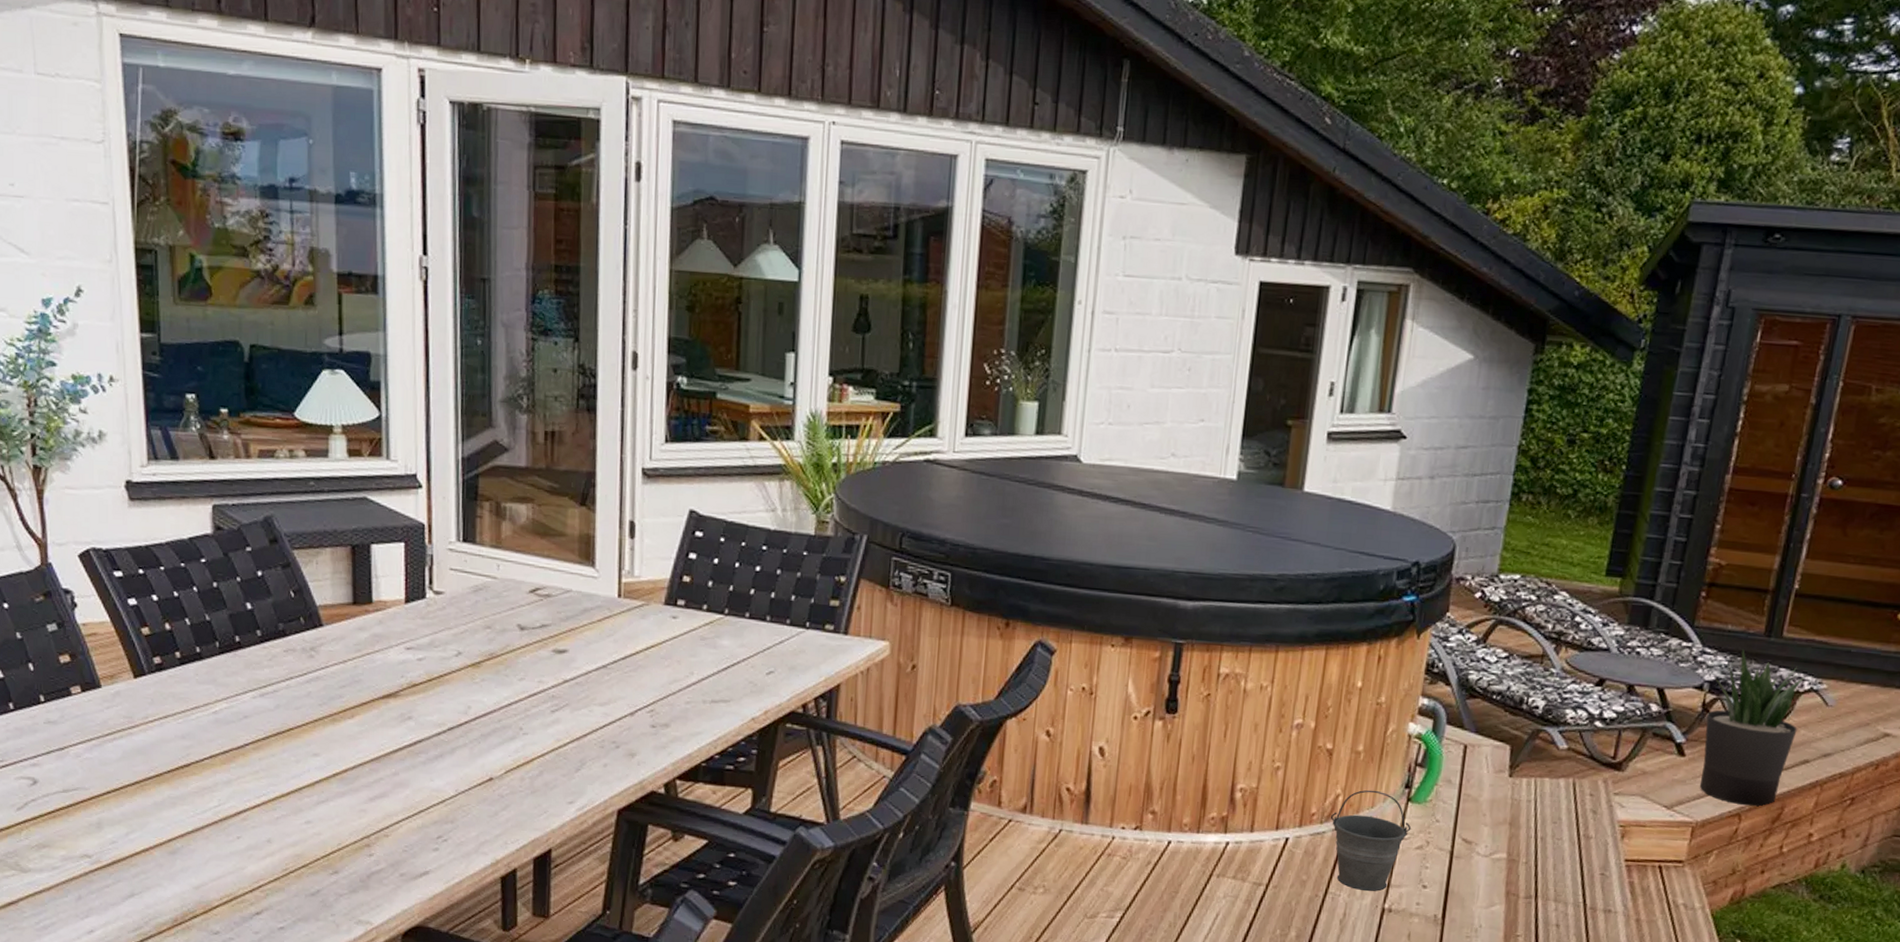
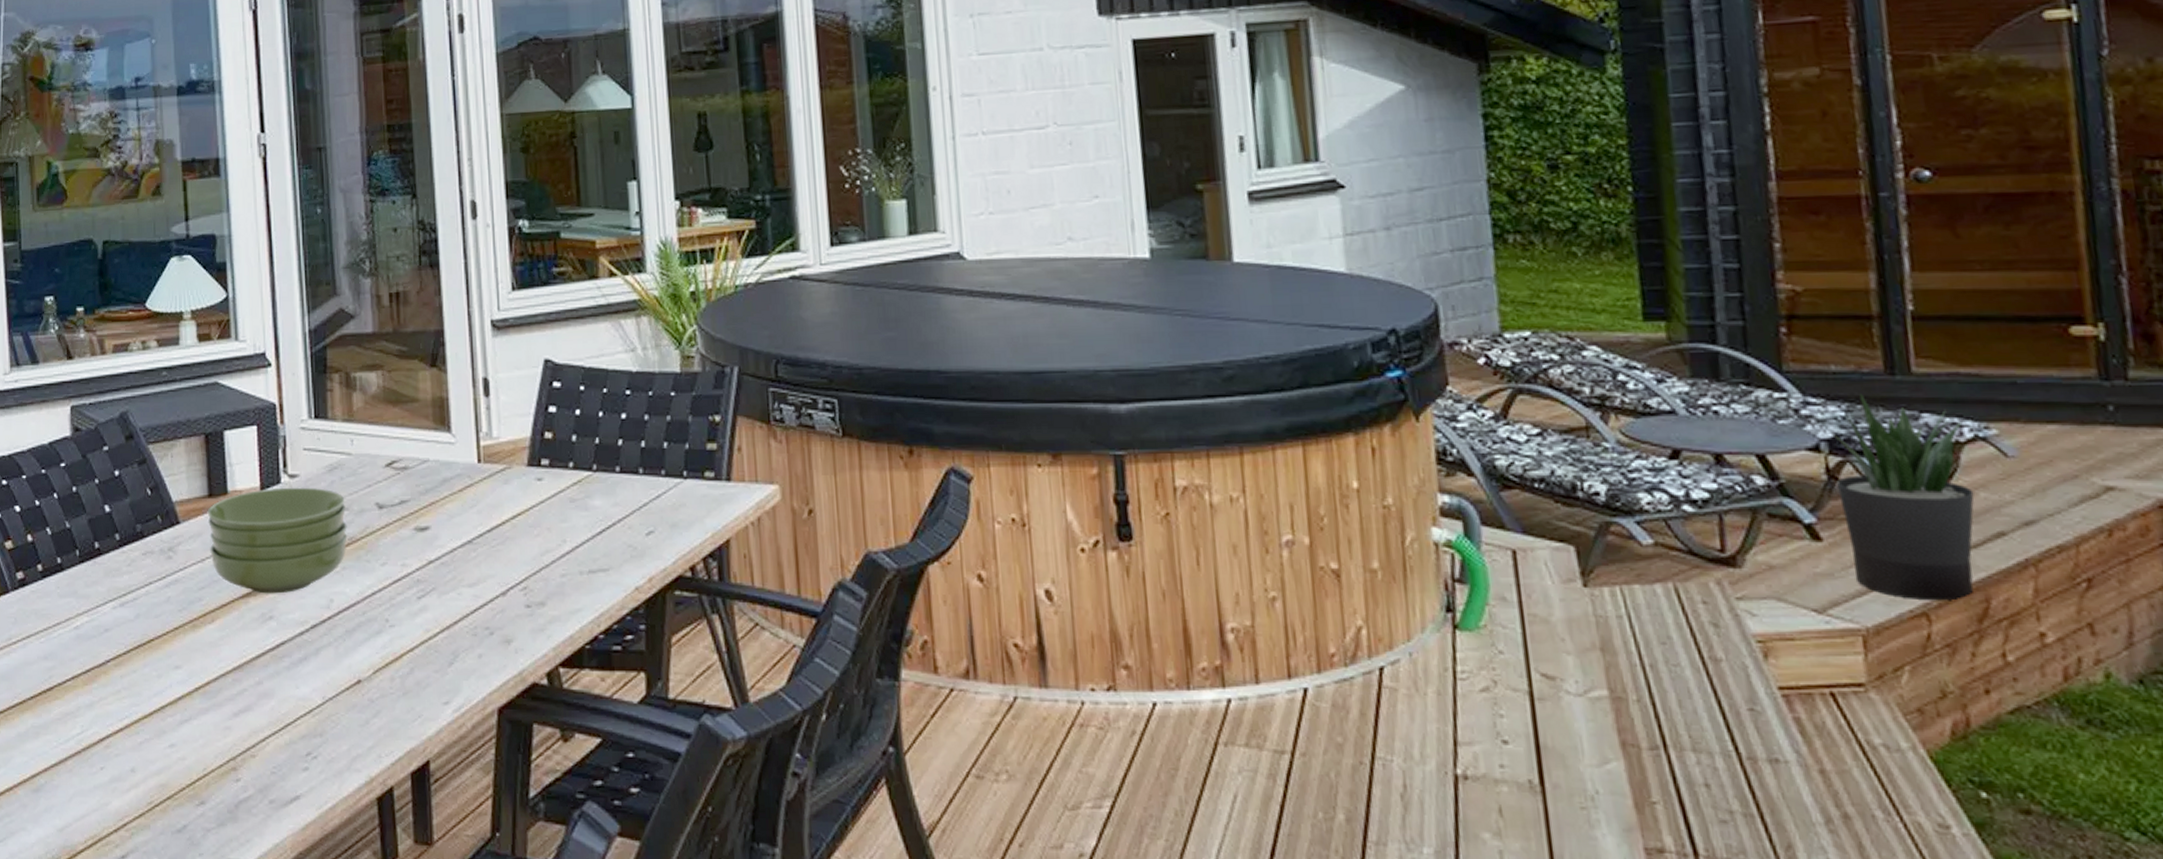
bowl: none [351,602,489,698] -> present [207,487,348,594]
bucket: present [1330,790,1412,891] -> none [1356,618,1468,752]

